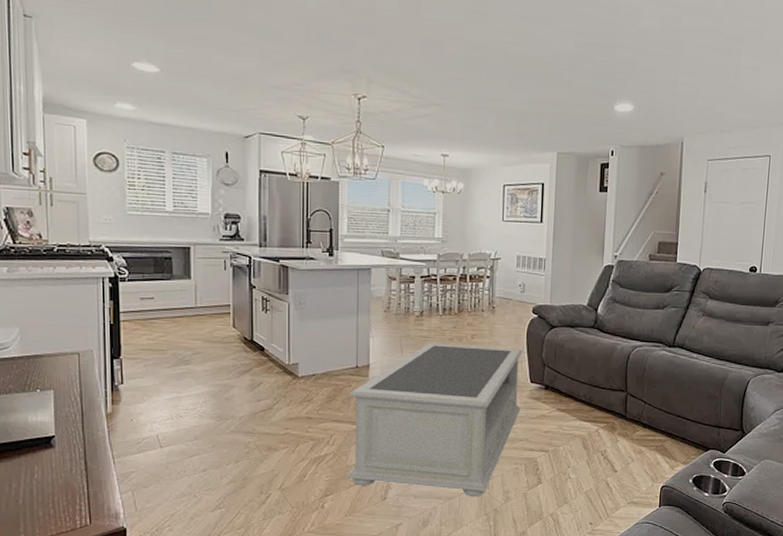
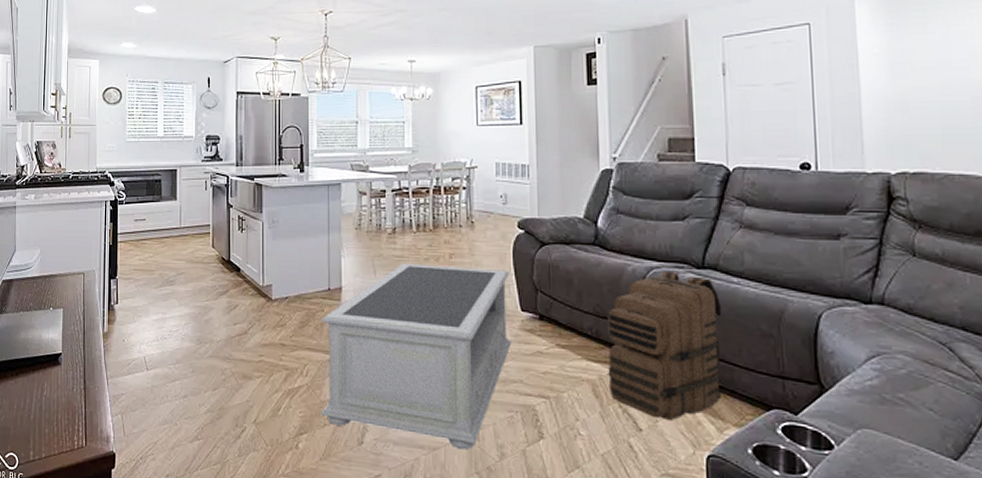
backpack: none [595,348,684,463] -> present [608,270,723,421]

